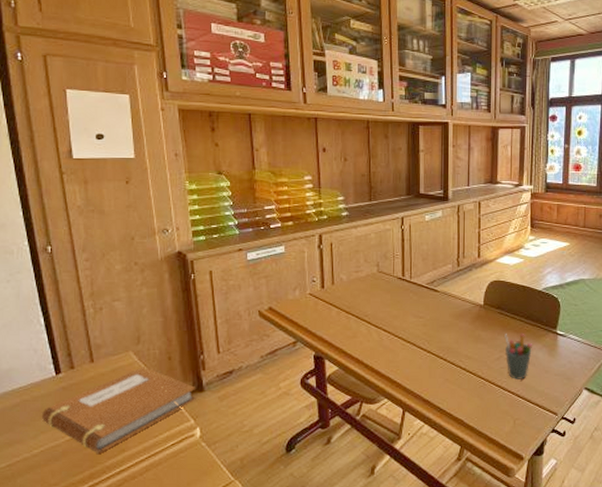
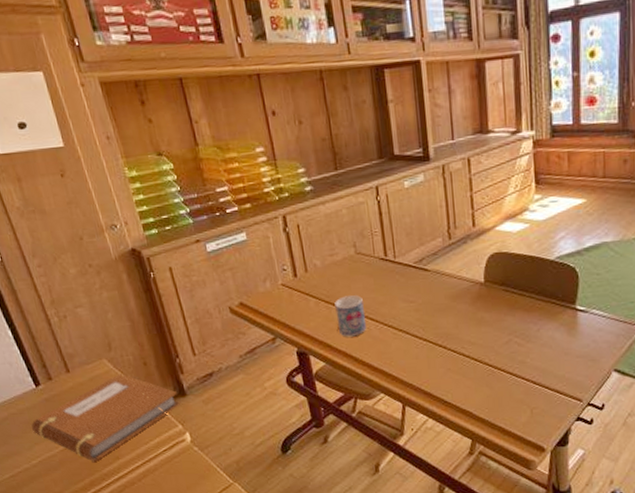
mug: none [354,308,380,345] -> present [335,295,367,337]
pen holder: present [505,334,532,381] -> none [513,312,547,366]

